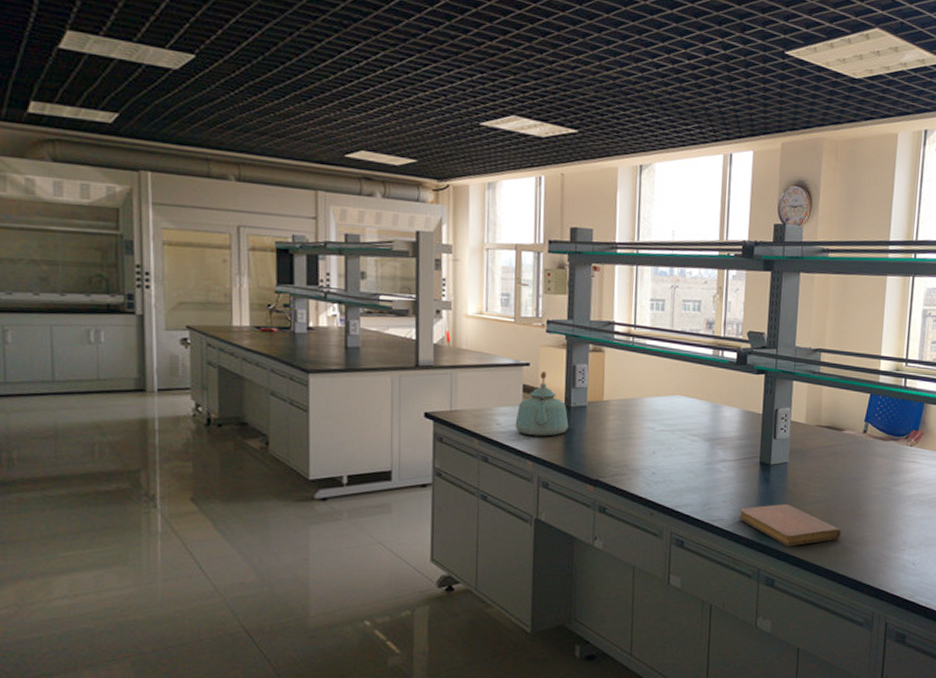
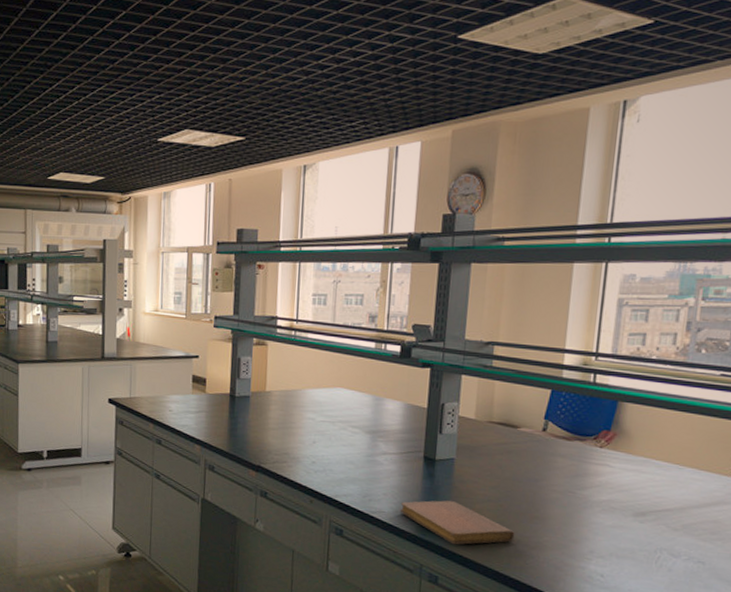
kettle: present [515,372,569,437] -> none [185,364,234,424]

